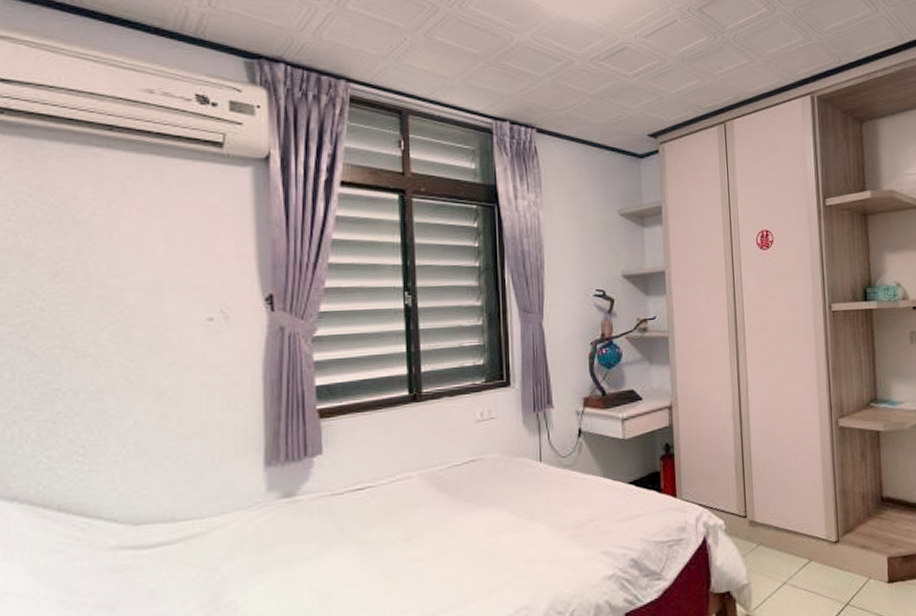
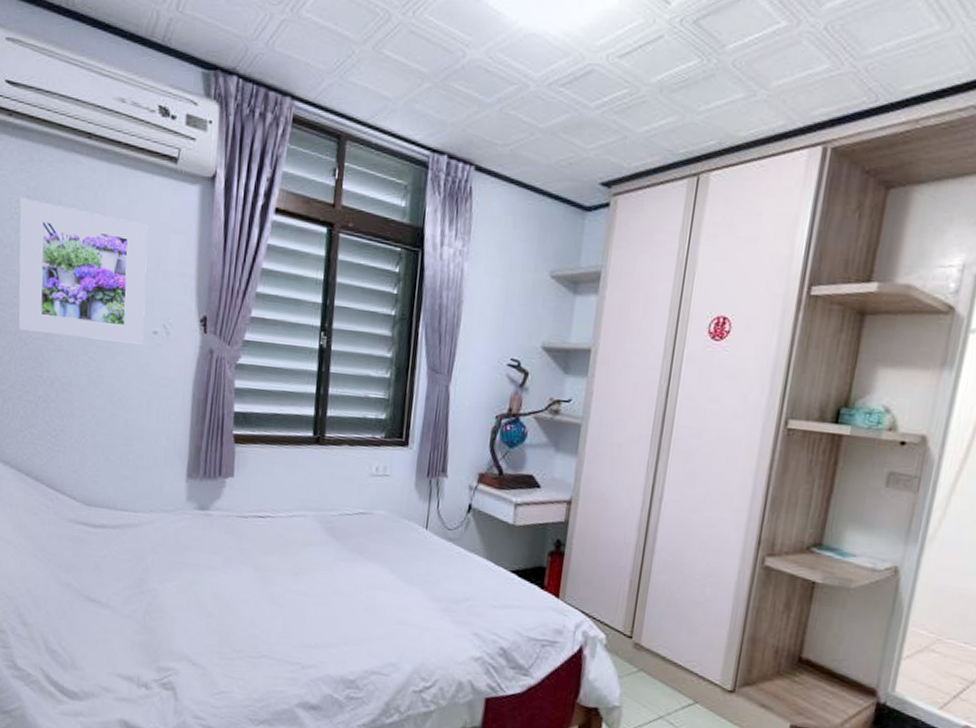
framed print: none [19,197,197,342] -> present [18,197,148,344]

